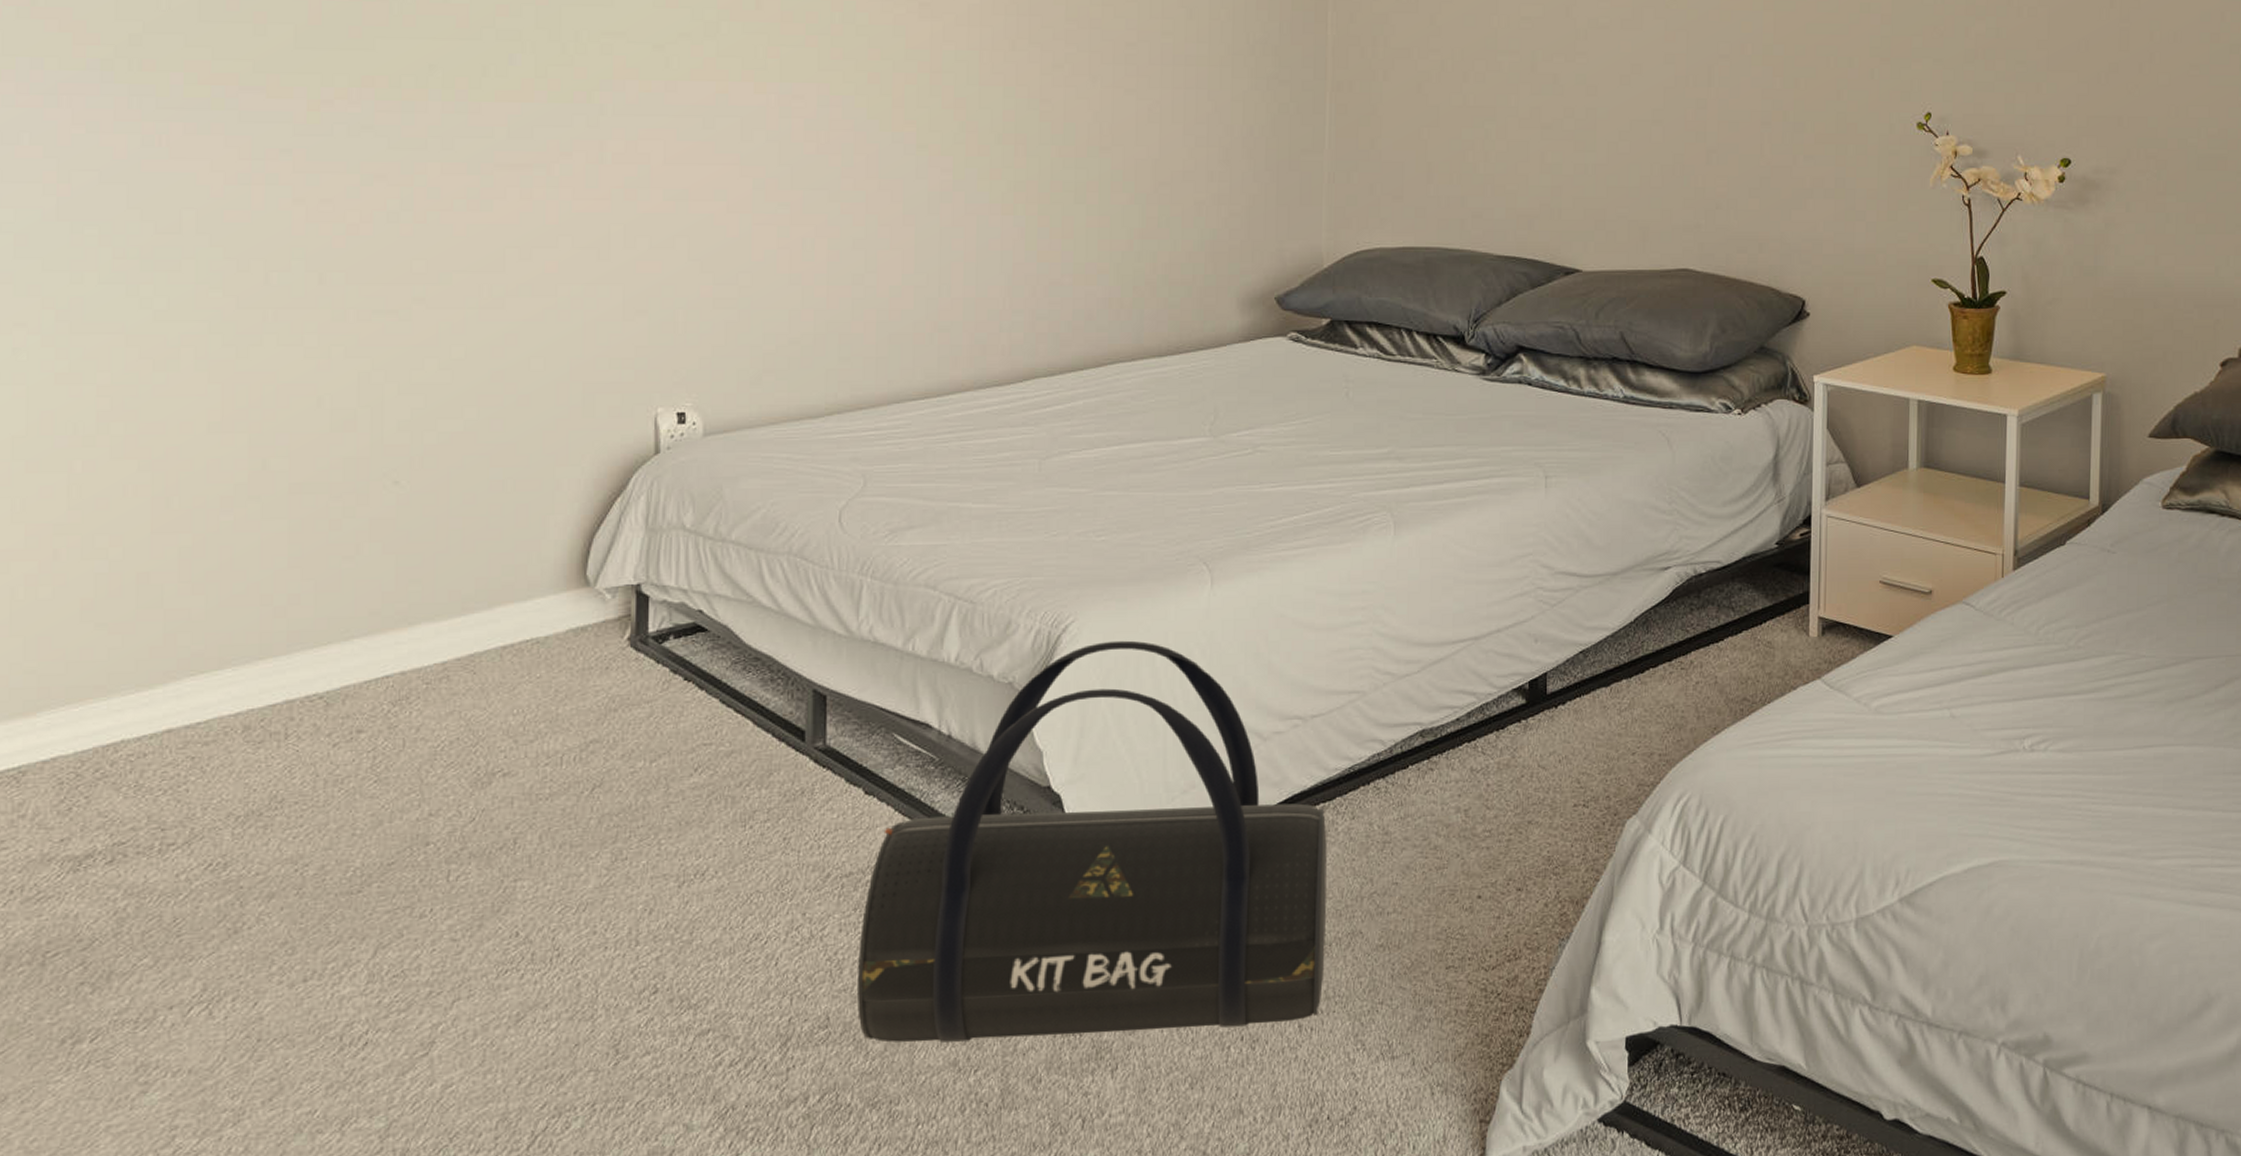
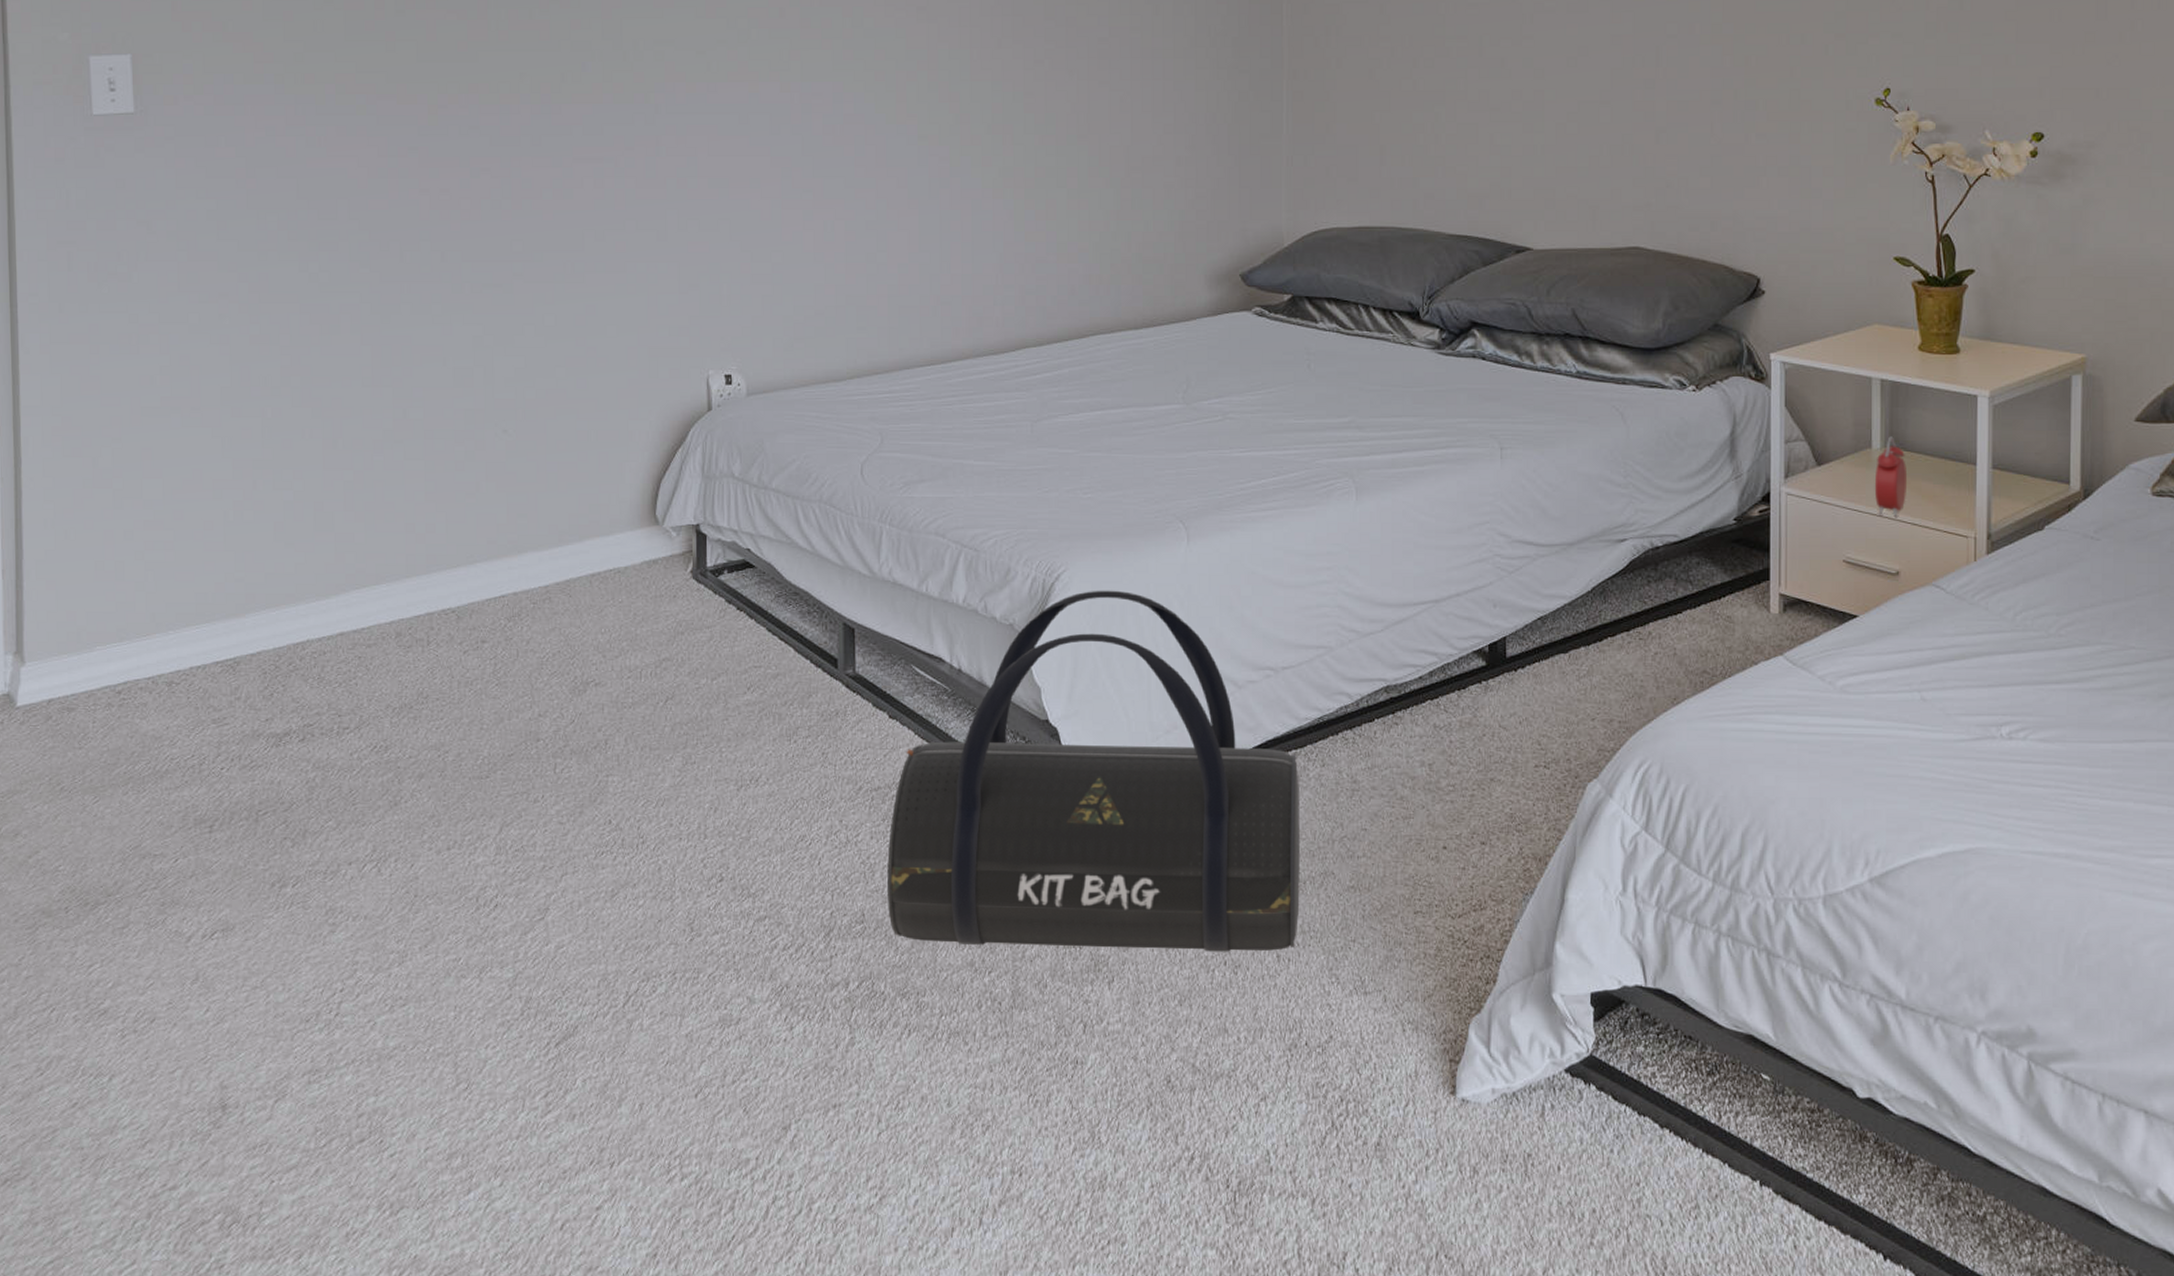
alarm clock: none [1910,456,1940,536] -> present [1874,436,1906,517]

